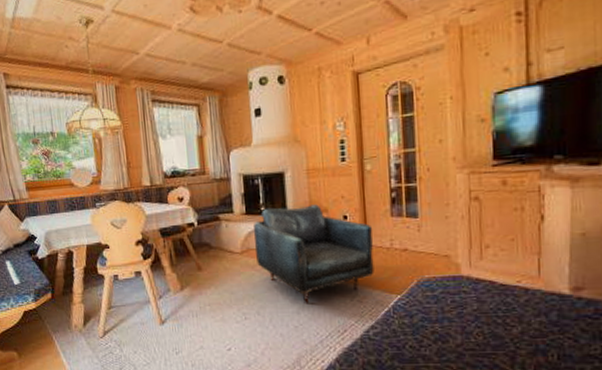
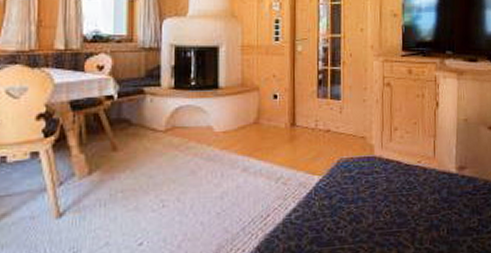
armchair: present [253,204,374,305] -> none [180,82,301,188]

